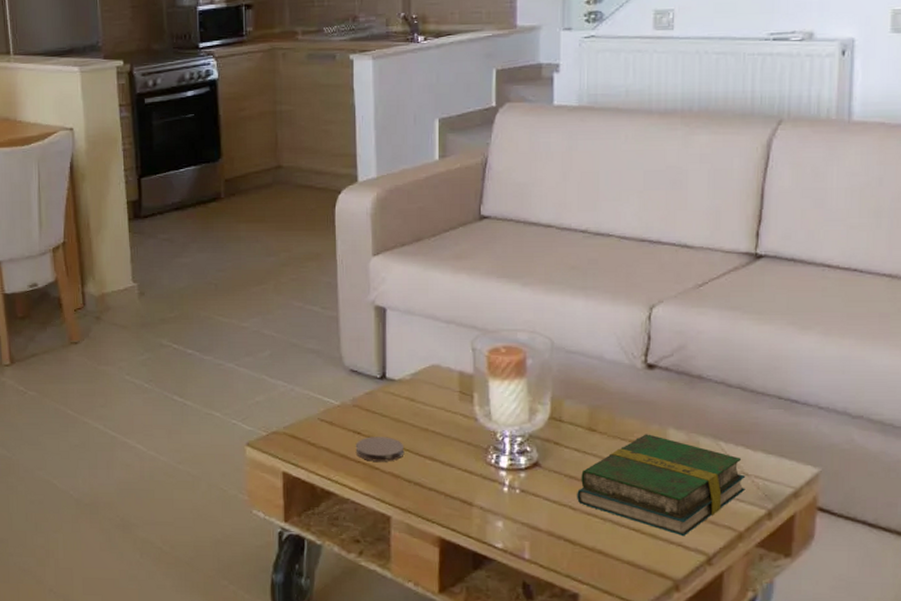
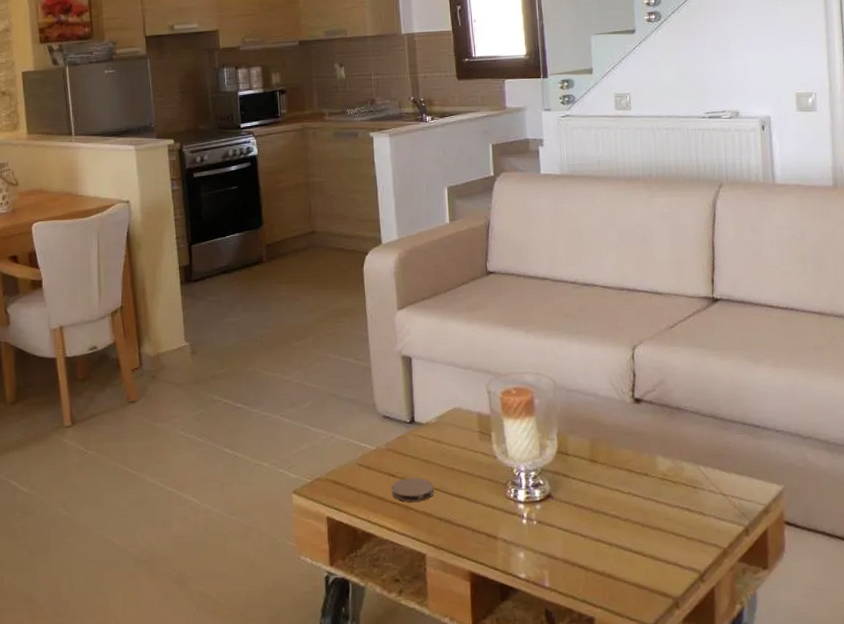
book: present [577,434,746,537] -> none [586,462,725,556]

